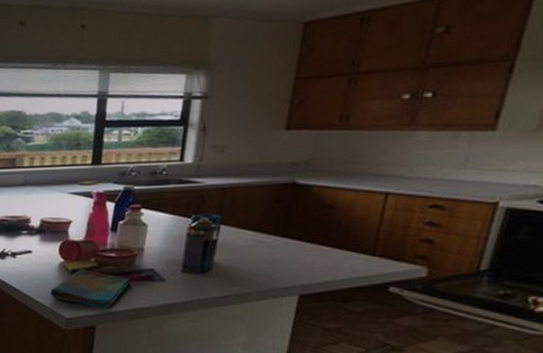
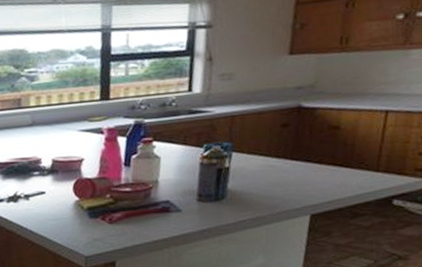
dish towel: present [50,269,131,309] -> none [67,206,148,244]

